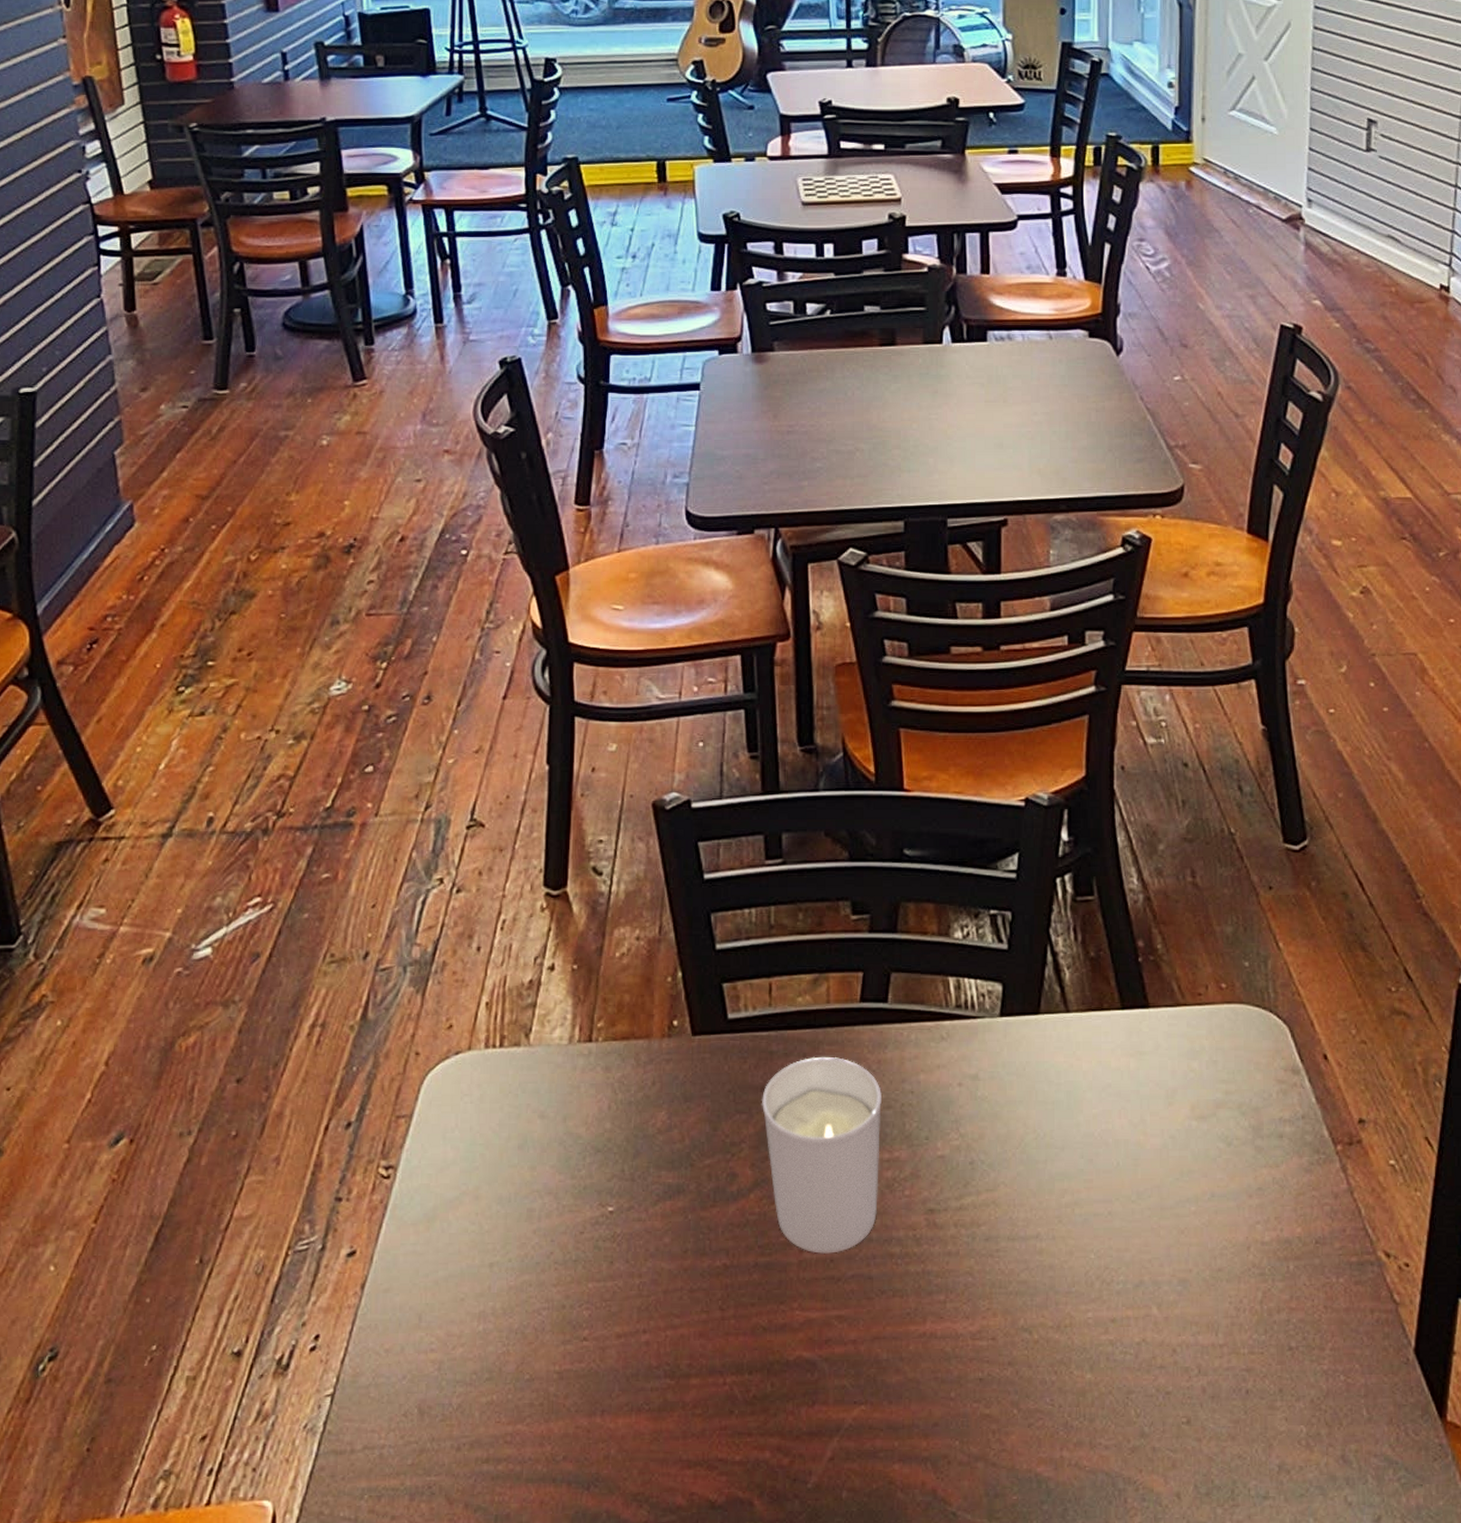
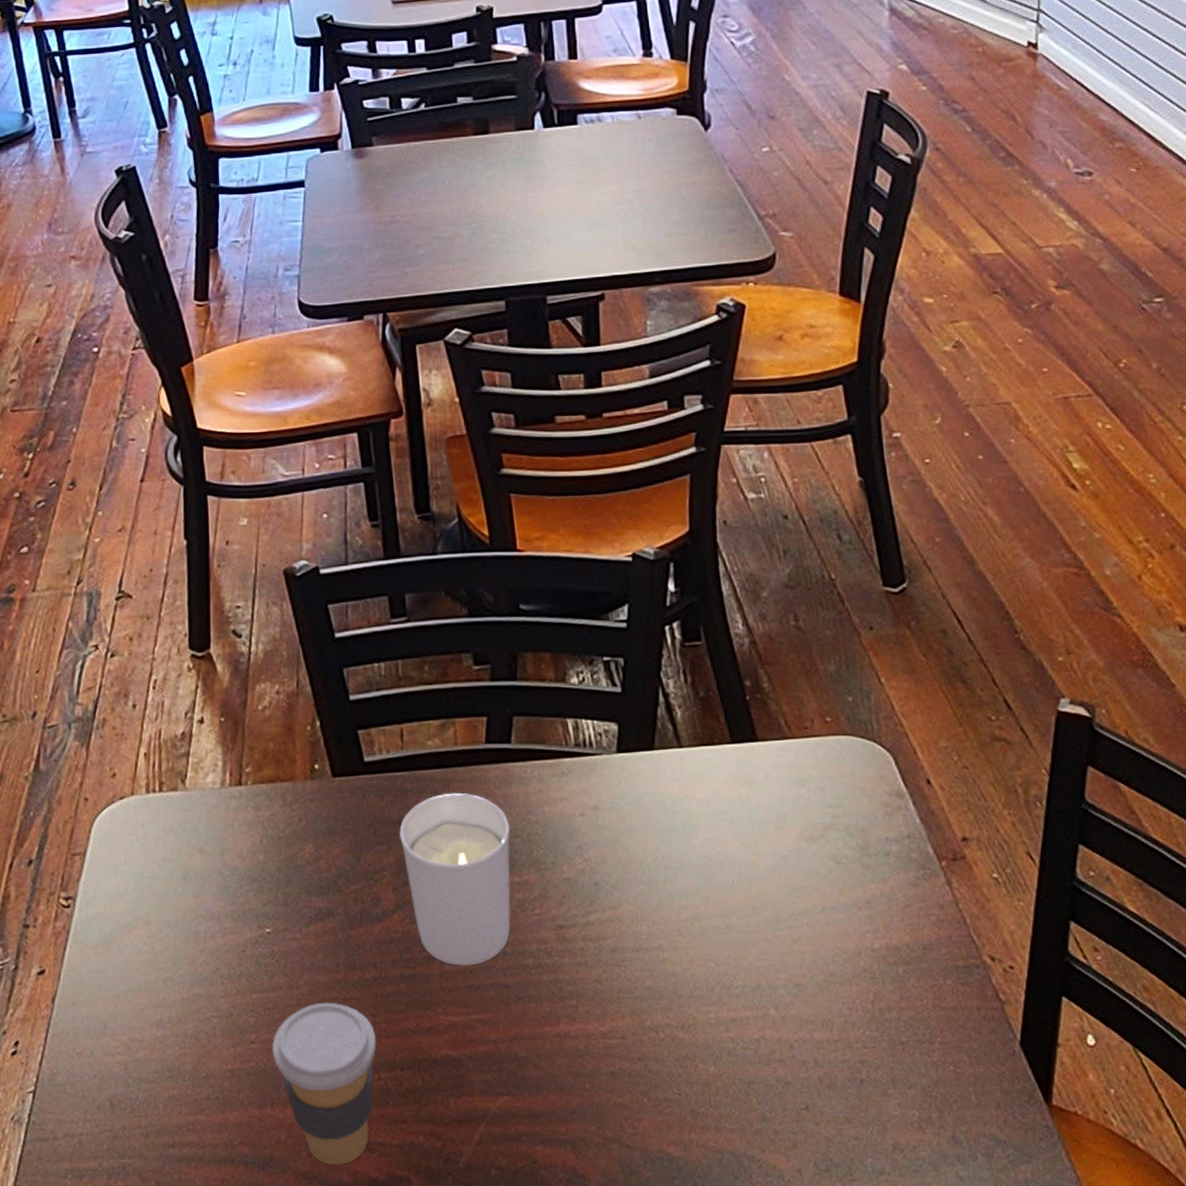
coffee cup: none [606,1293,722,1486] -> present [272,1002,376,1166]

